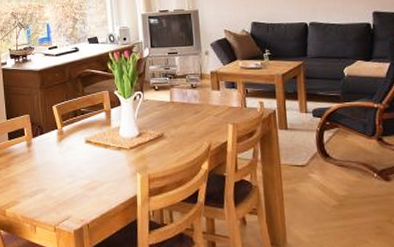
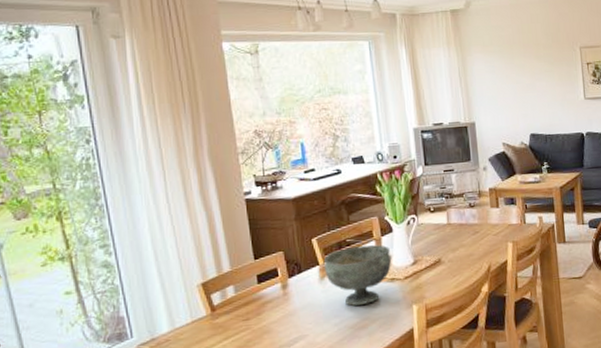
decorative bowl: none [61,116,119,168] -> present [323,245,392,306]

